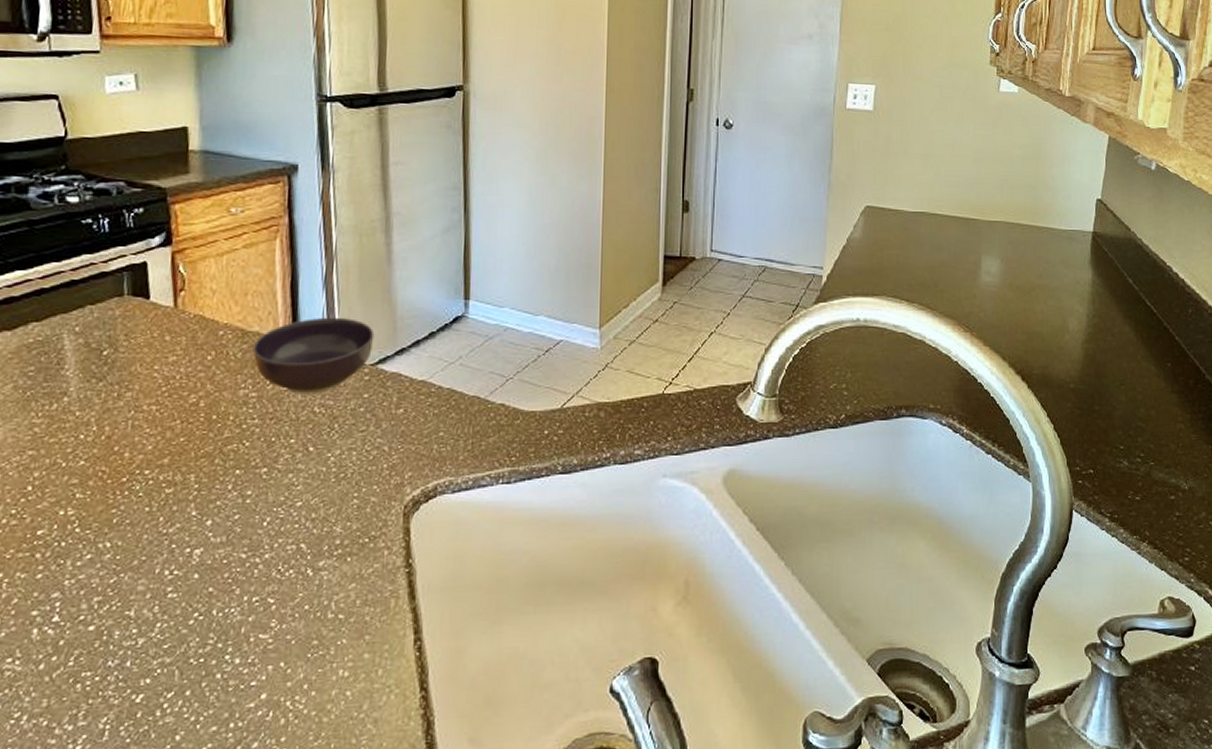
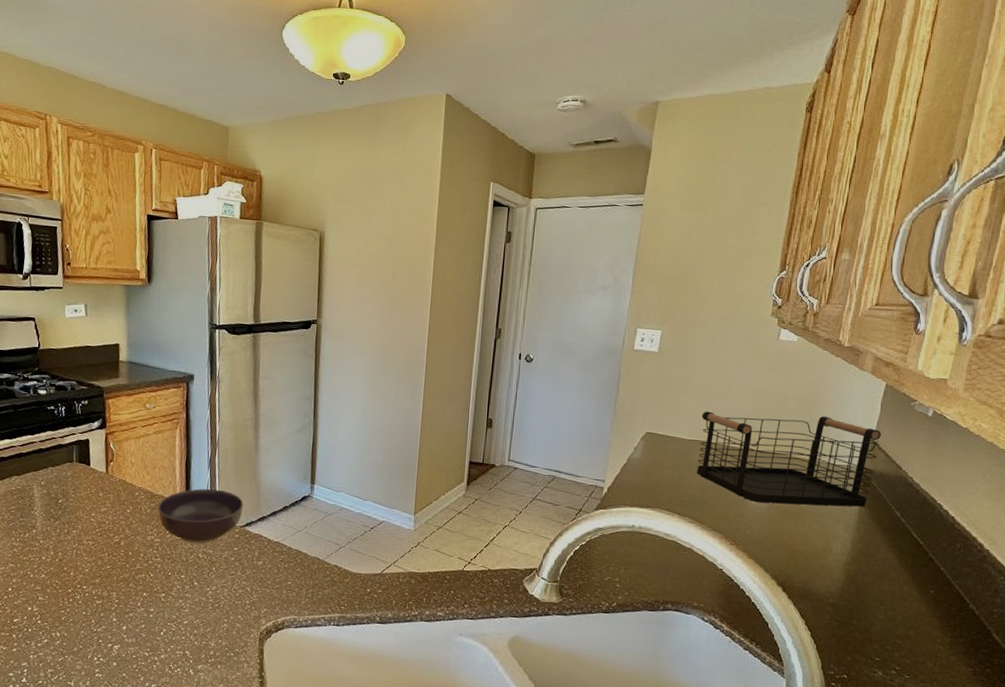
dish rack: none [923,176,1108,279] -> present [697,411,881,507]

